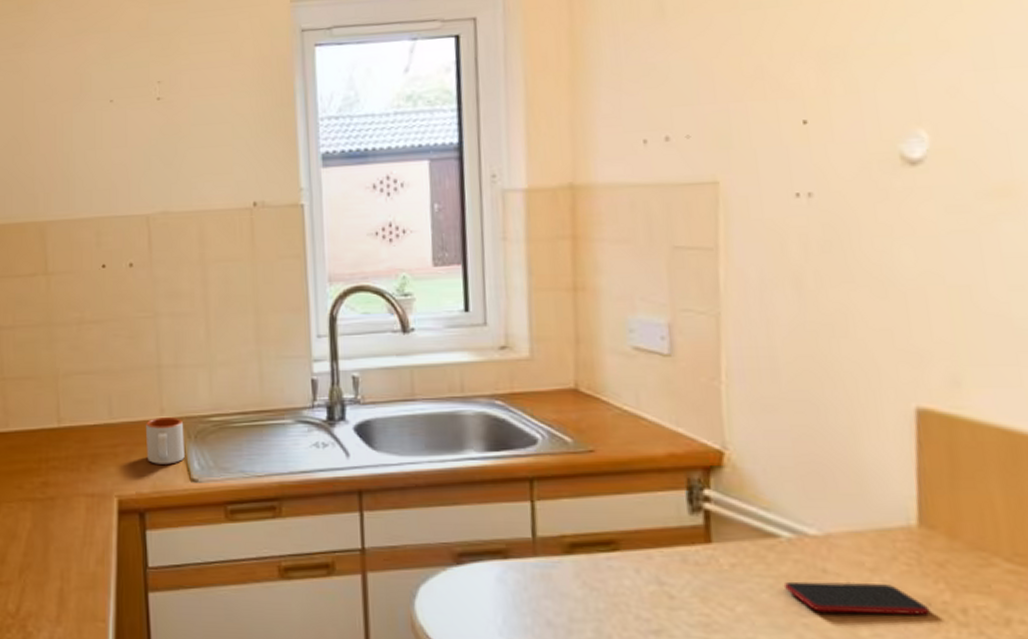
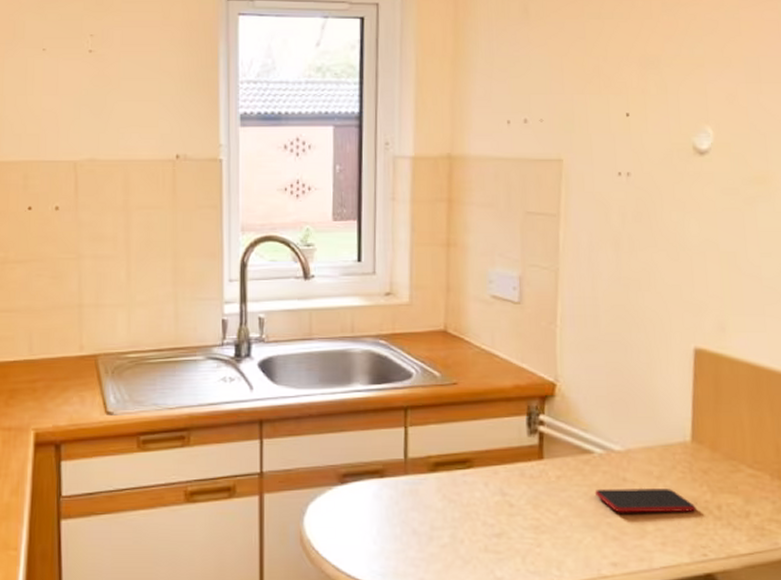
mug: present [146,418,185,464] -> none [65,354,102,398]

